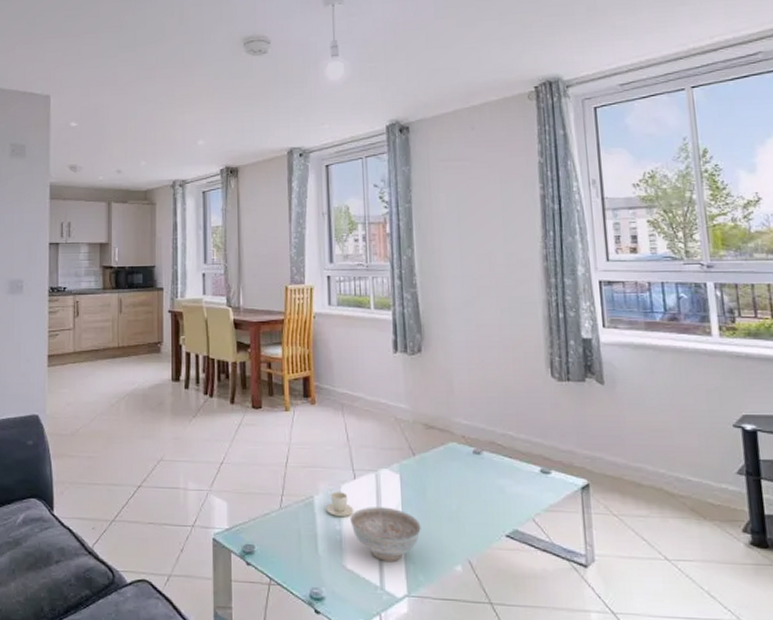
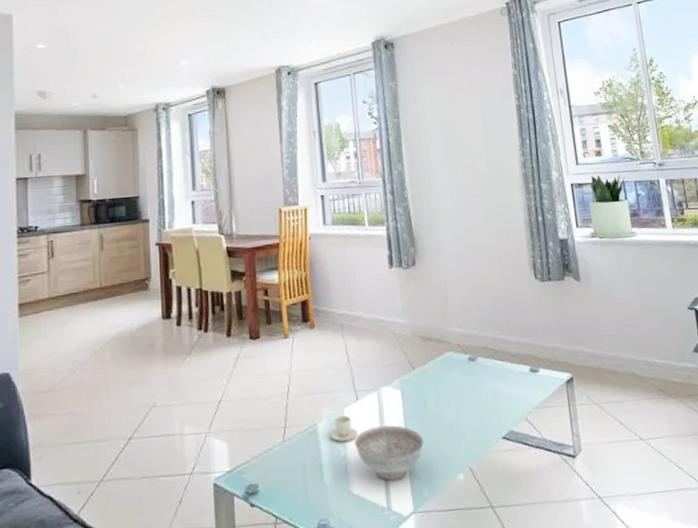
planter: none [617,274,676,344] -> present [589,174,638,240]

